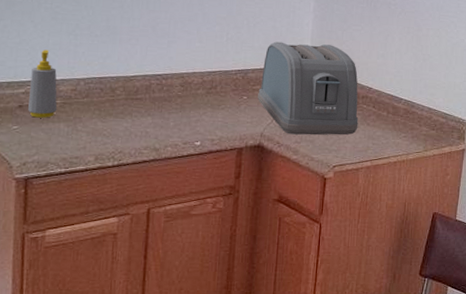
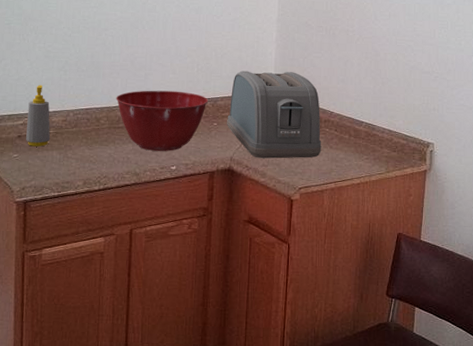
mixing bowl: none [134,59,239,126] -> present [116,90,209,151]

